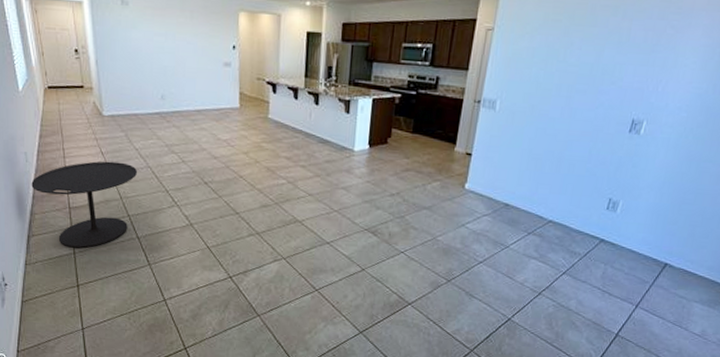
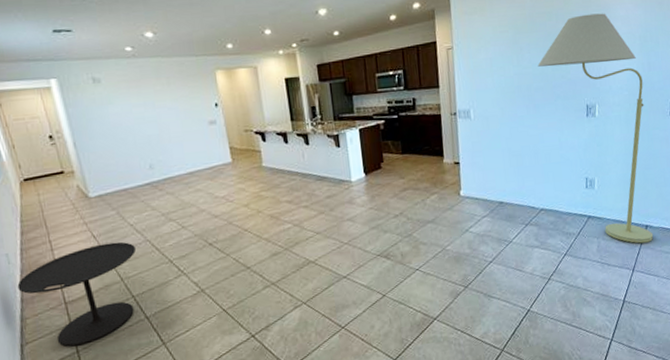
floor lamp: none [586,15,710,282] -> present [537,13,654,244]

